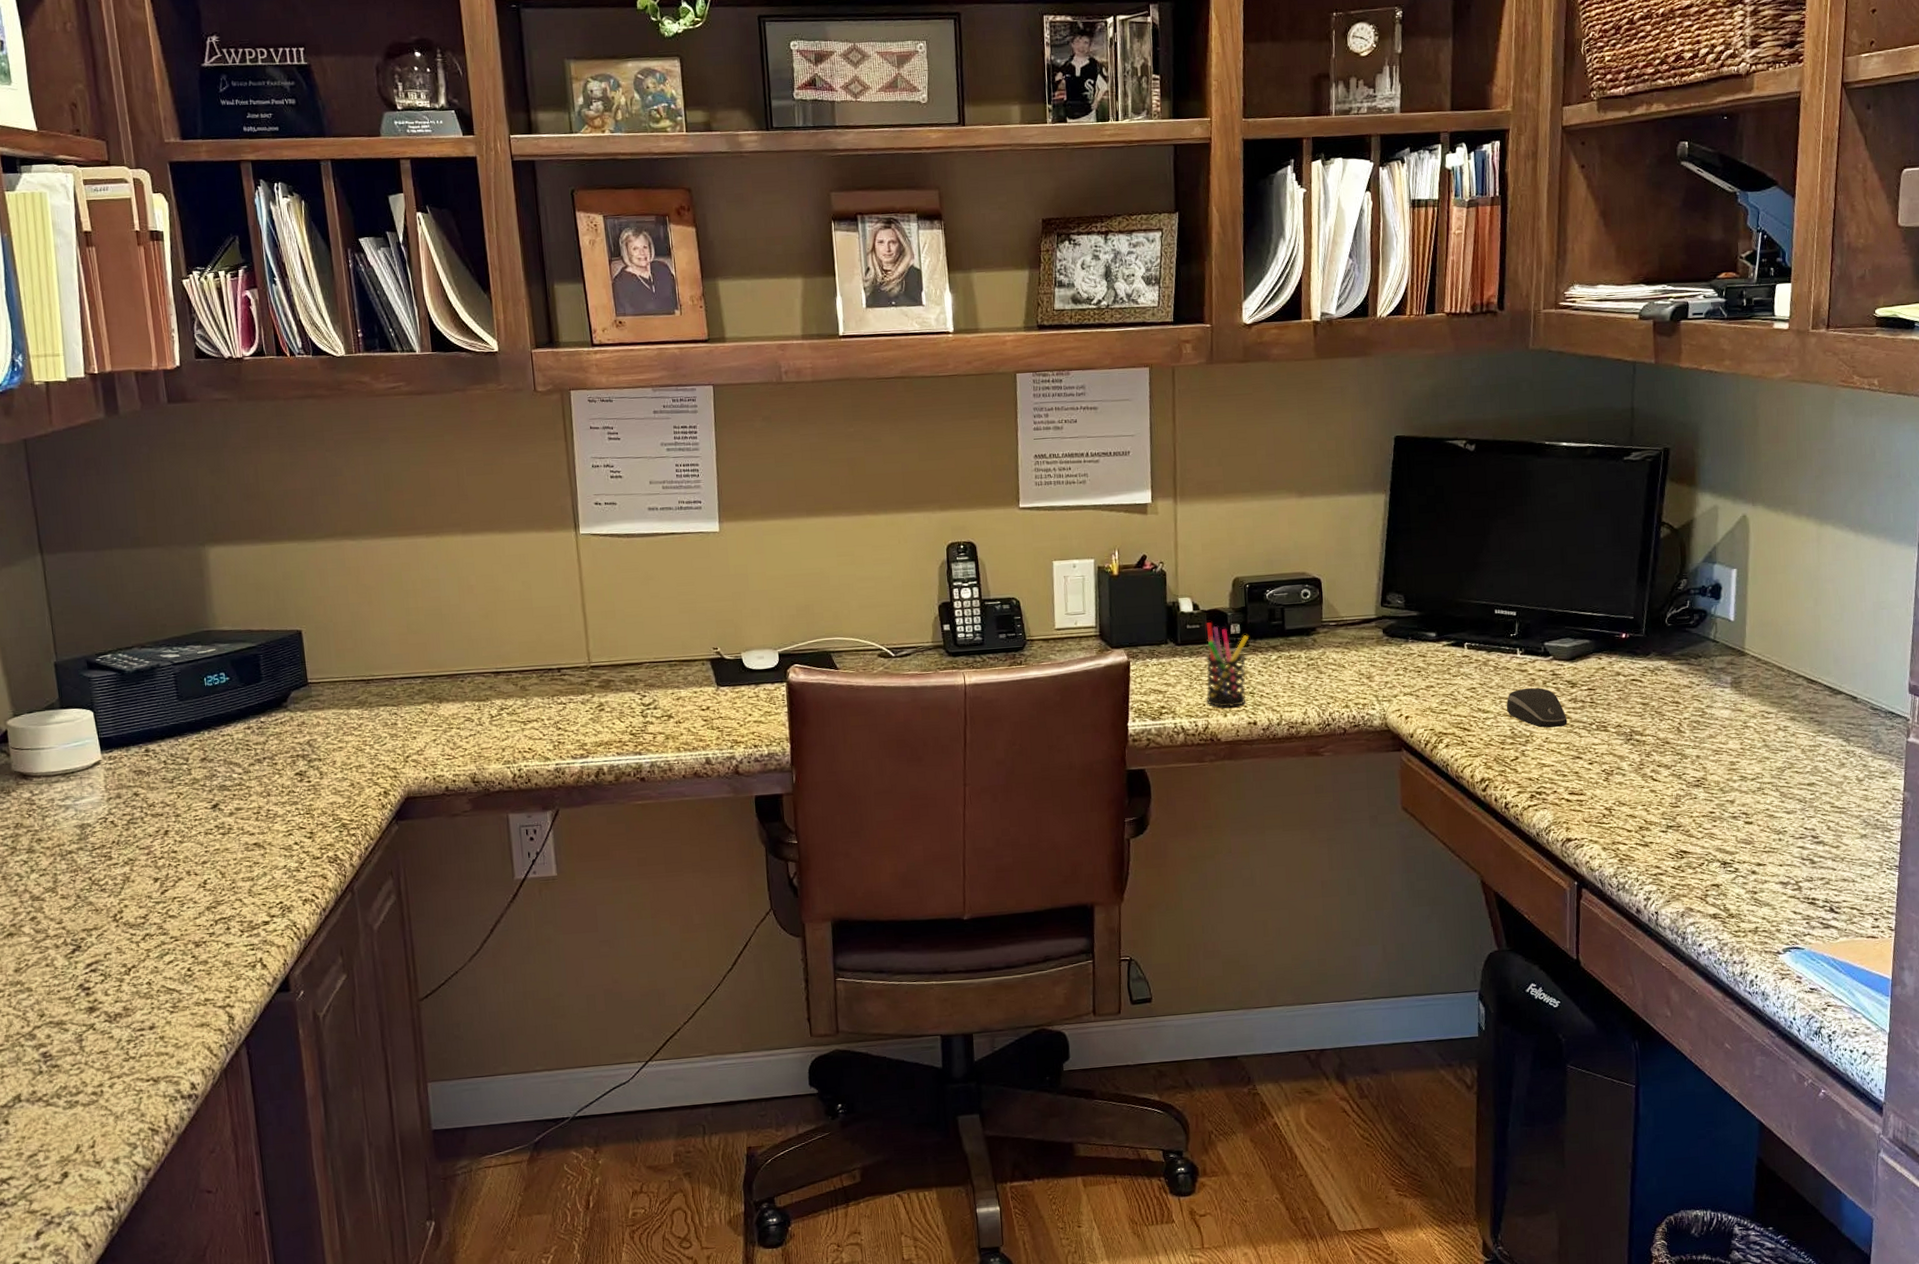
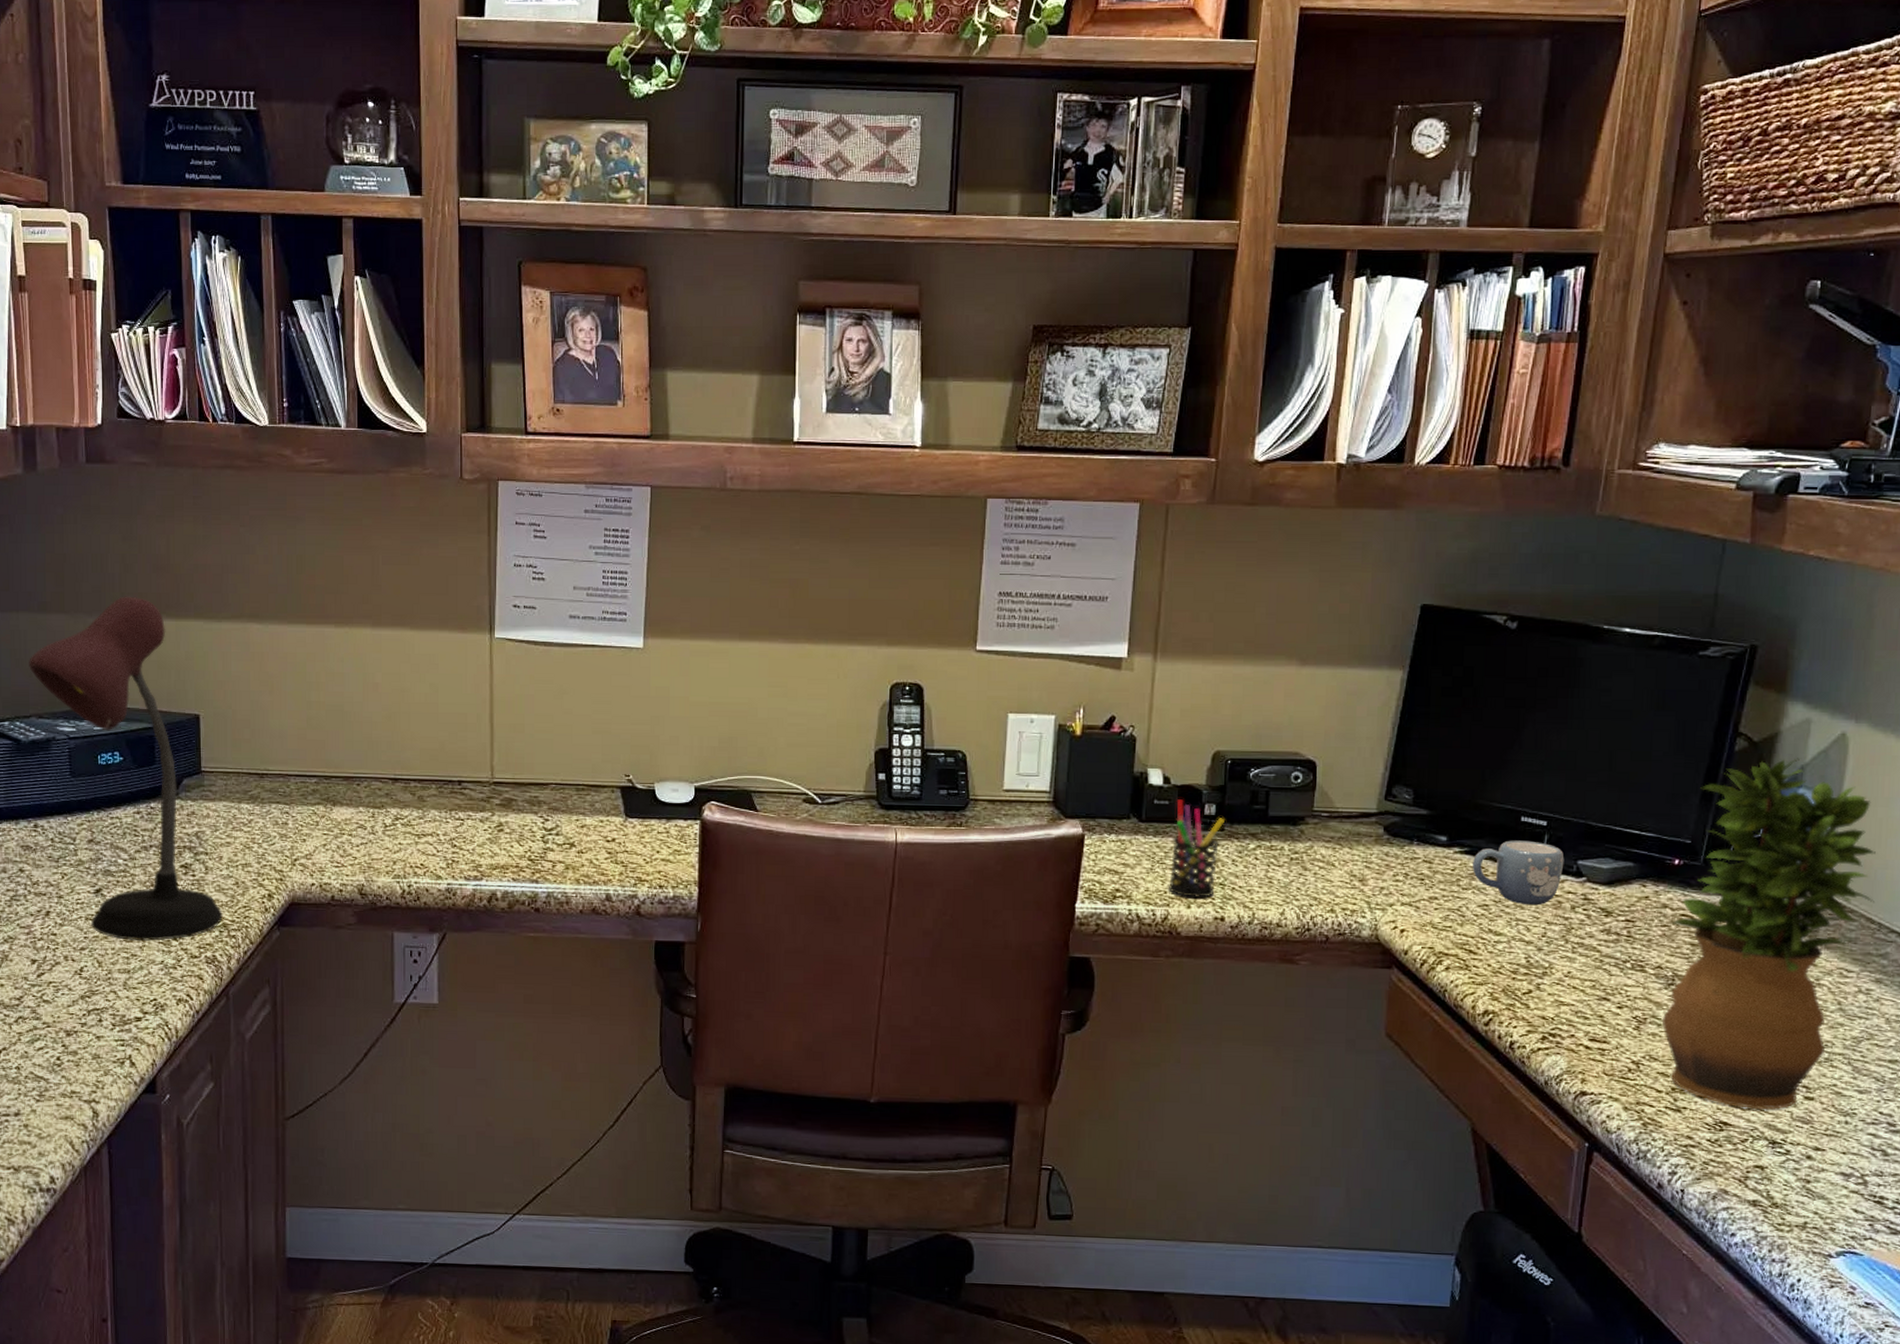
desk lamp: none [126,524,341,850] -> present [29,596,223,942]
mug: none [1459,629,1534,685] -> present [1473,840,1565,906]
computer mouse: present [1506,687,1568,728] -> none [1523,911,1597,960]
potted plant: none [1625,539,1783,837] -> present [1662,758,1876,1109]

